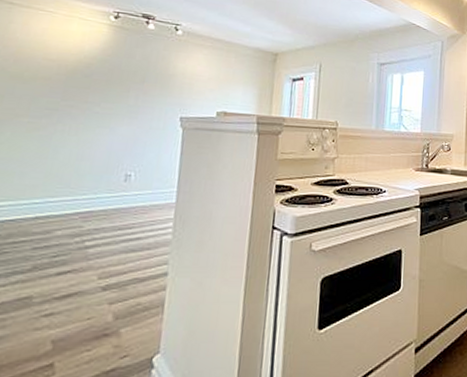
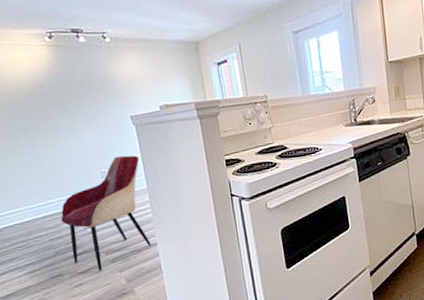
armchair: none [53,159,177,300] -> present [60,155,151,271]

